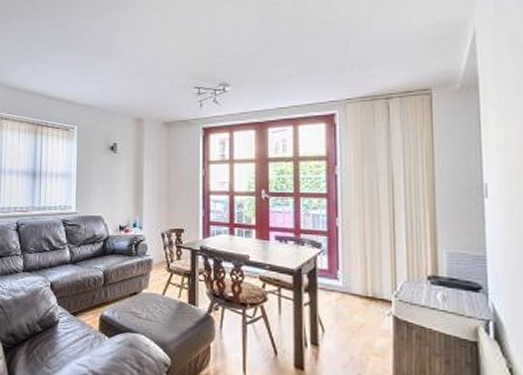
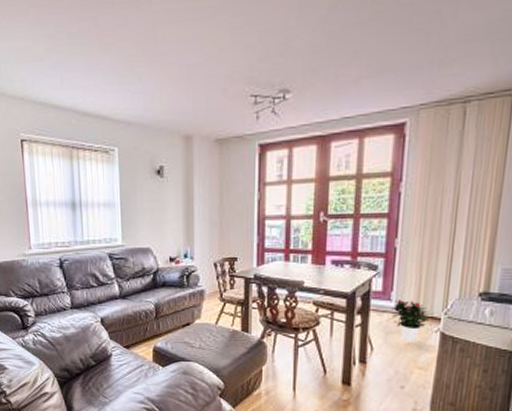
potted flower: none [339,278,380,324] -> present [391,299,430,341]

